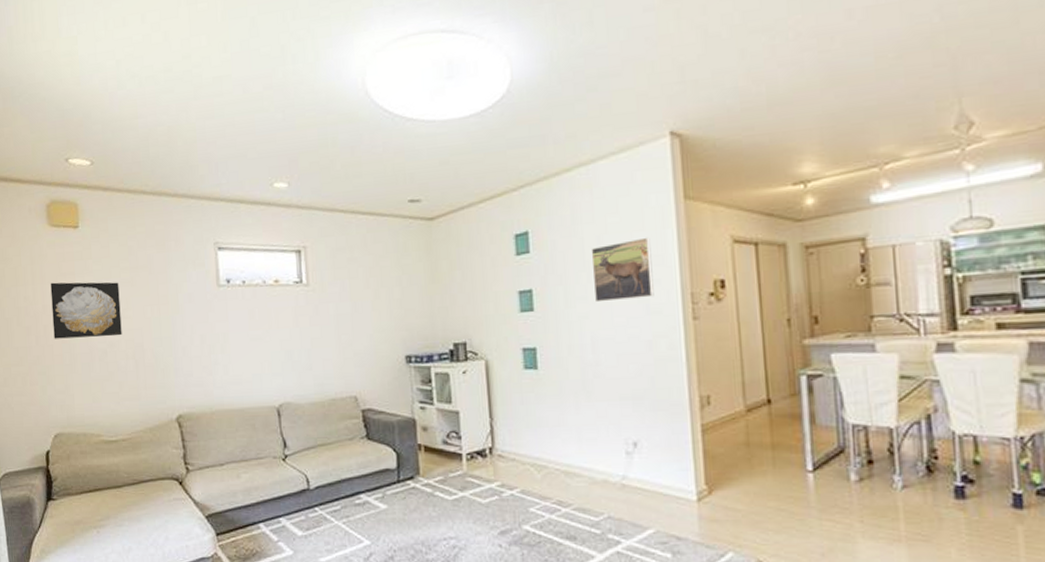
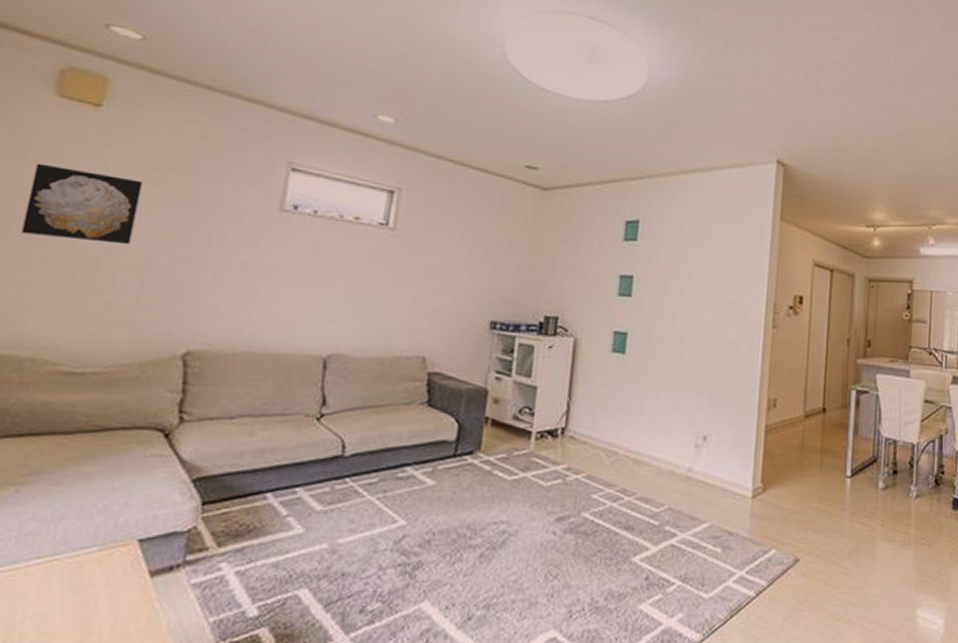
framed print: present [591,237,654,303] -> none [690,246,747,302]

